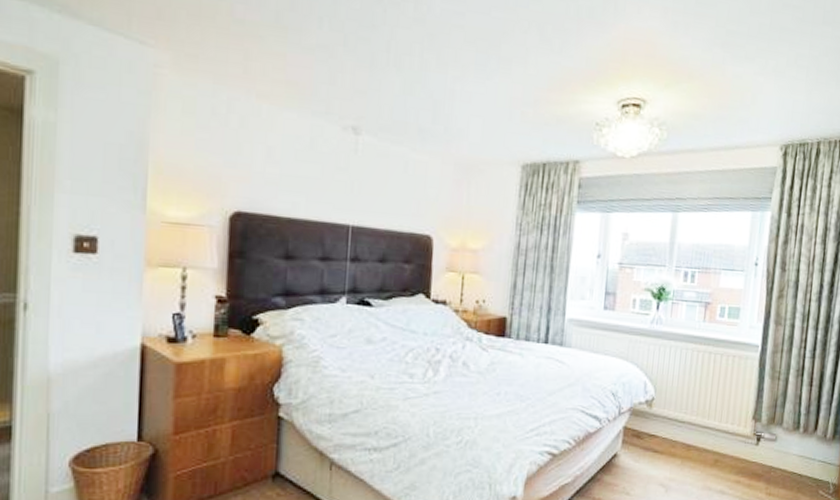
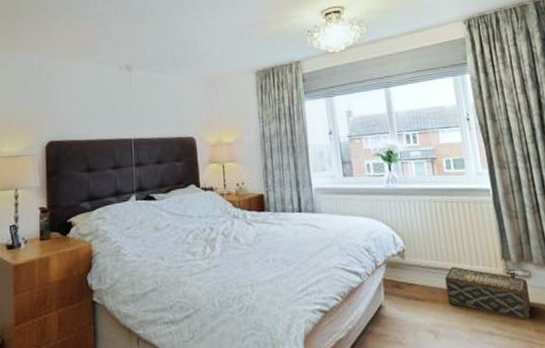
woven basket: none [687,422,771,483] -> present [445,266,531,320]

